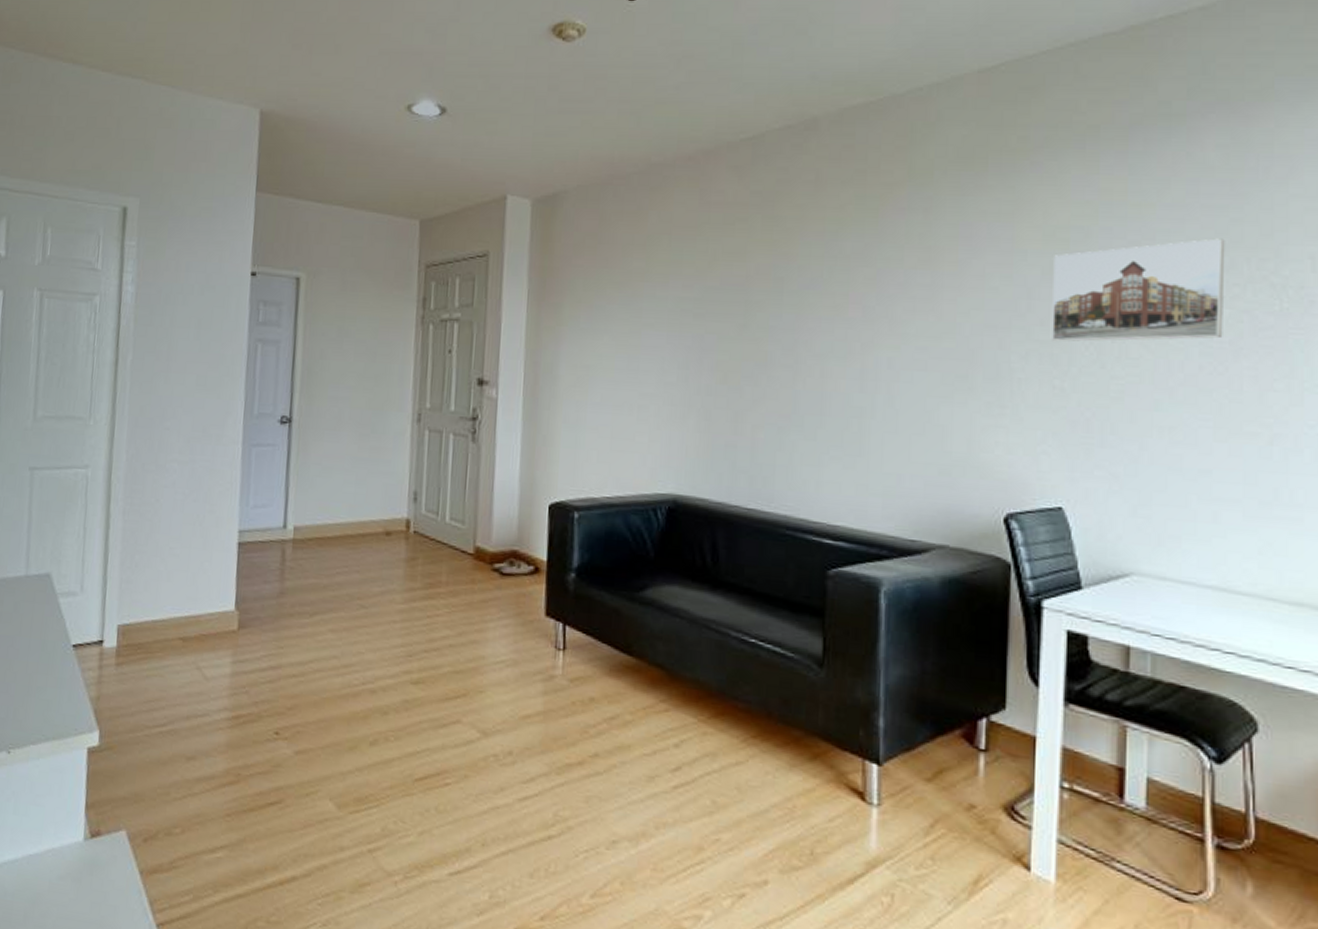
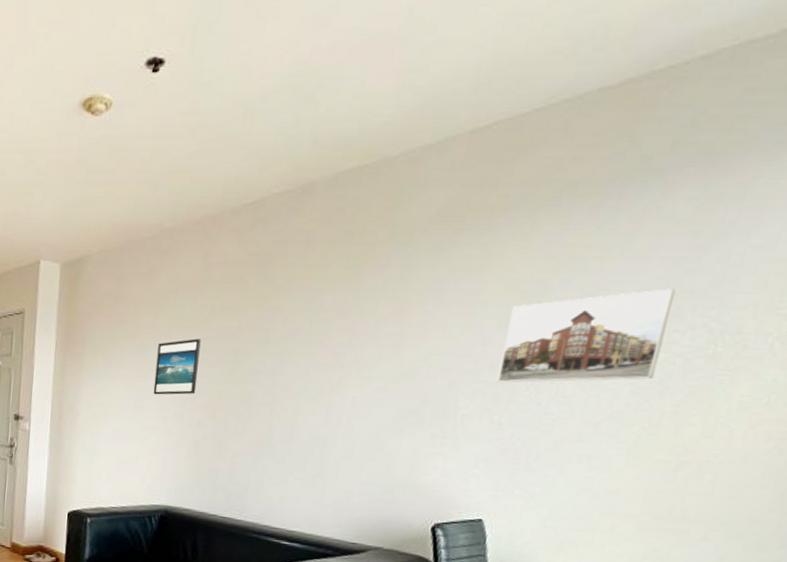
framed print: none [650,288,704,355] -> present [153,339,201,395]

